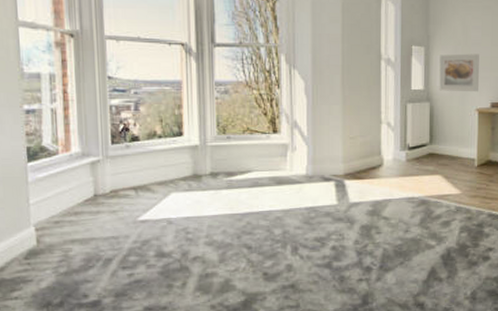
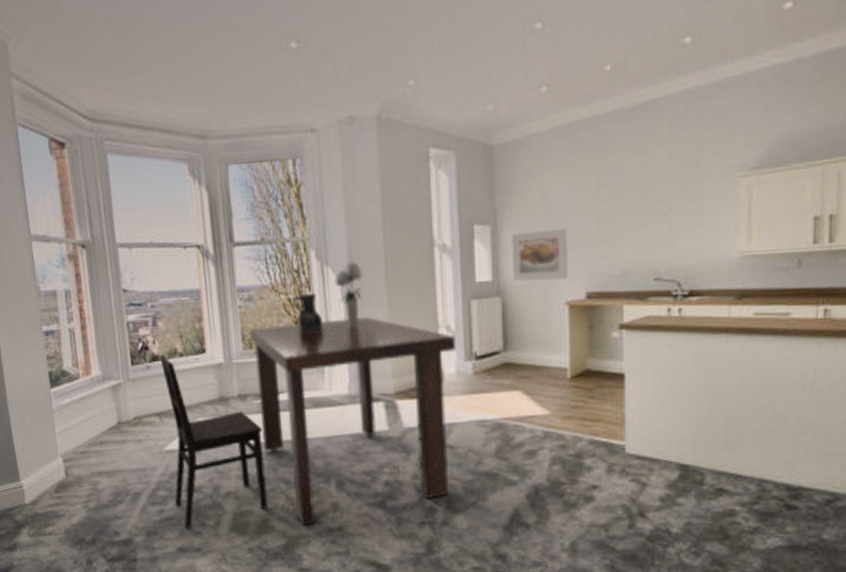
dining chair: none [139,135,231,290] -> present [159,354,268,529]
dining table: none [223,113,395,285] -> present [249,317,457,527]
vase: none [264,90,289,123] -> present [293,292,324,333]
bouquet: none [300,67,323,120] -> present [334,261,363,328]

